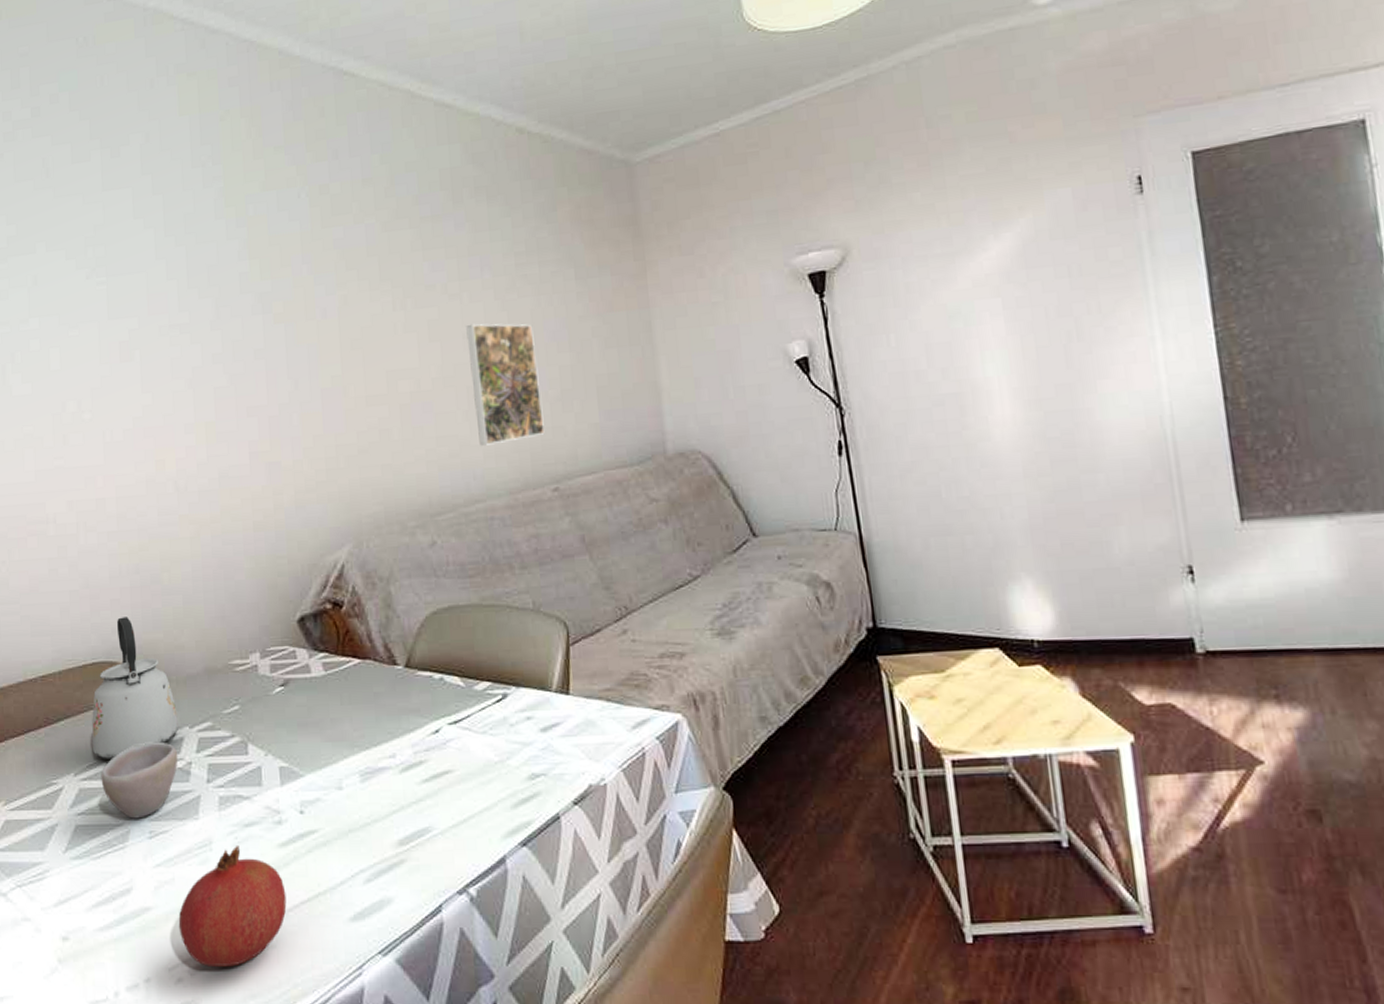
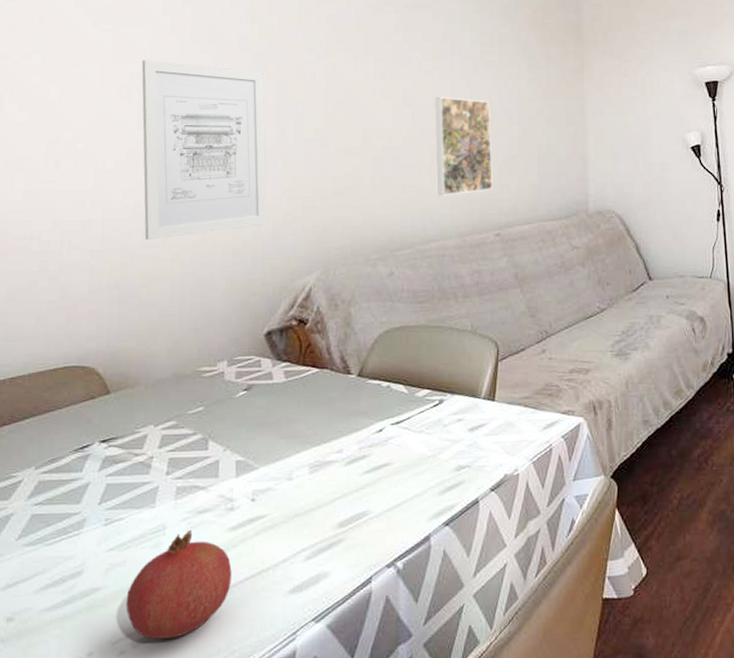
kettle: present [92,617,179,761] -> none [57,326,145,455]
cup: present [101,742,178,819] -> none [61,438,141,508]
wall art: none [139,312,289,517] -> present [141,60,268,240]

